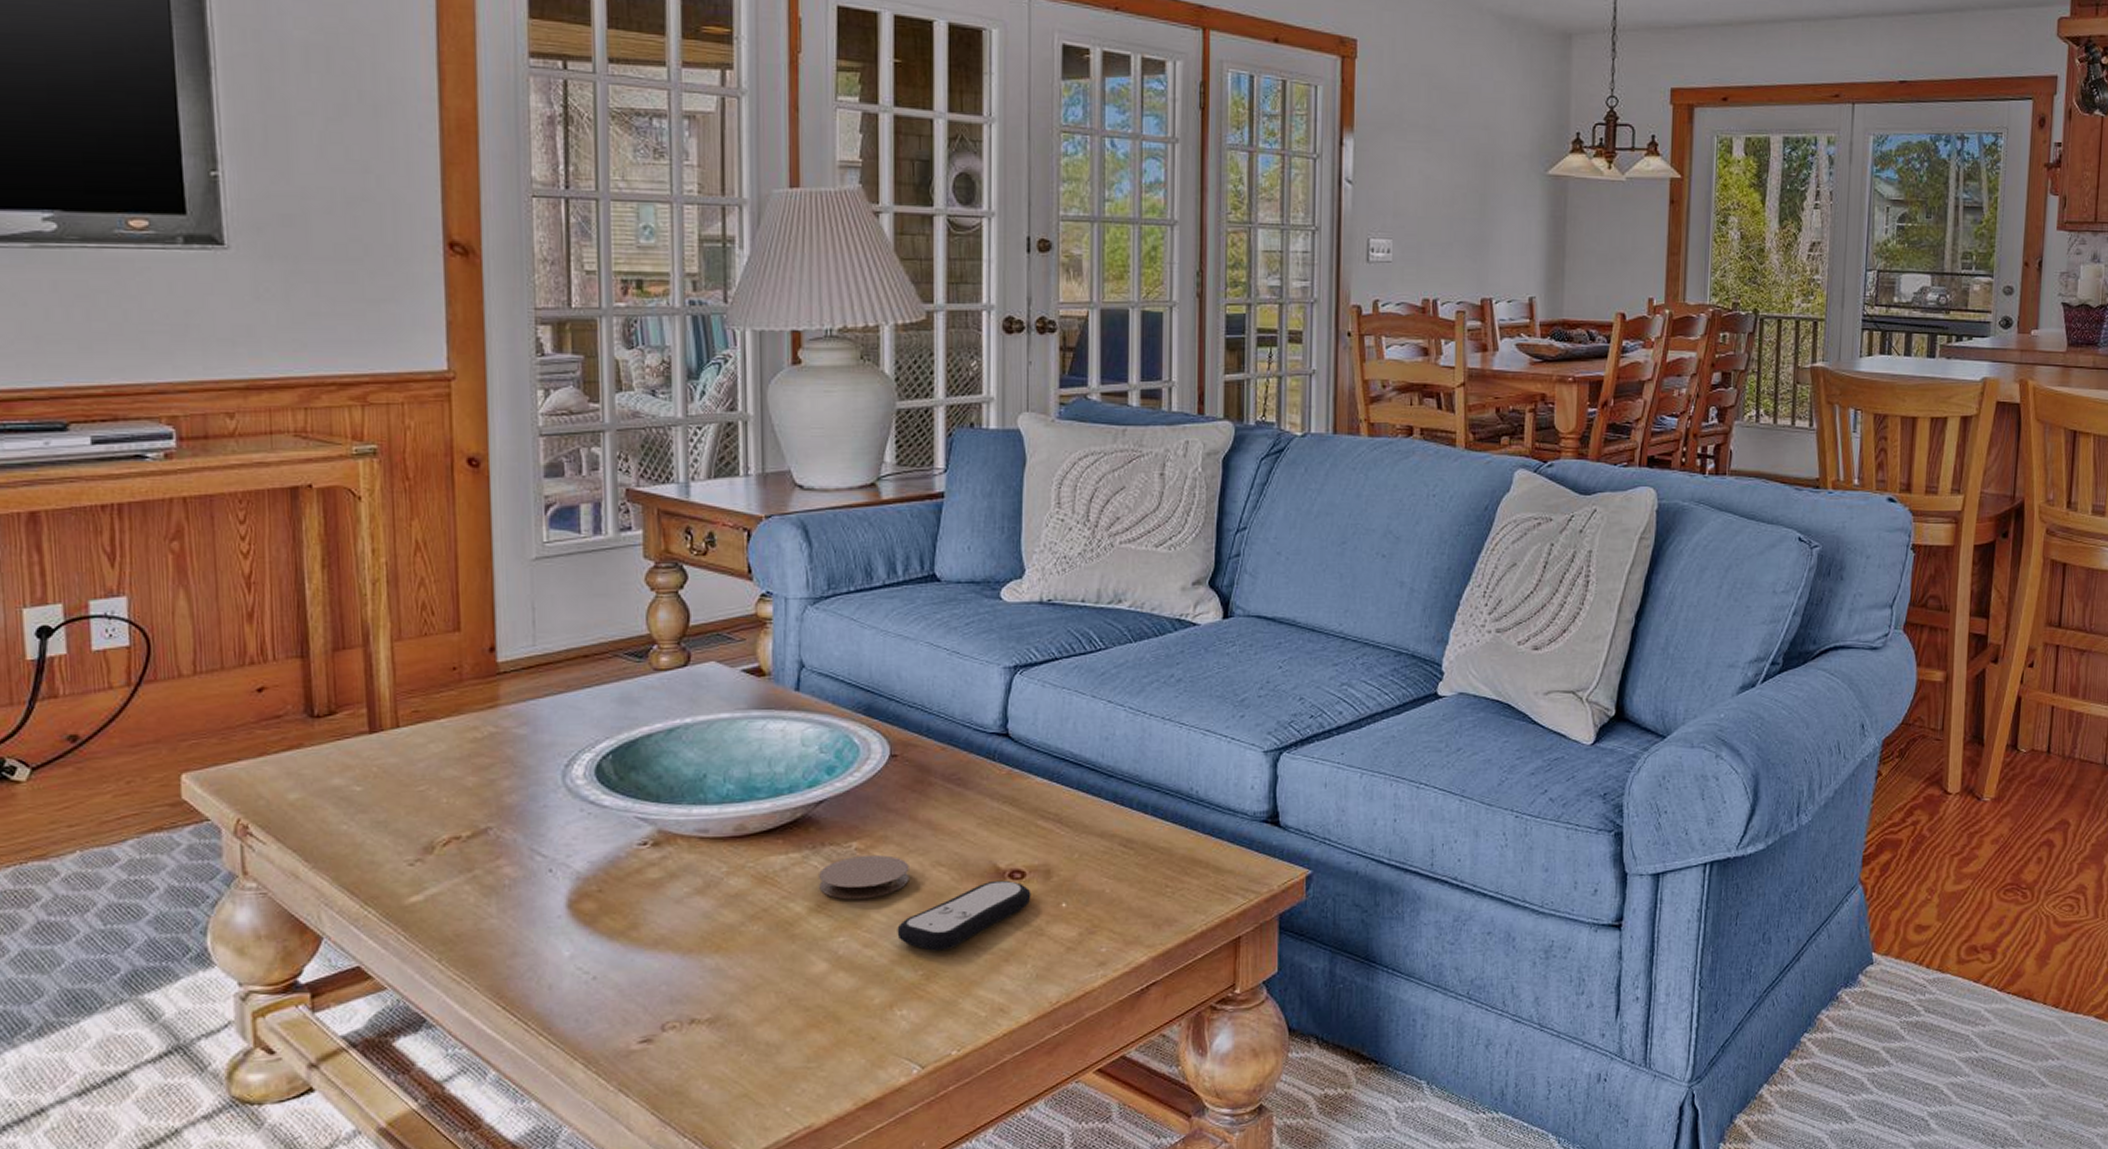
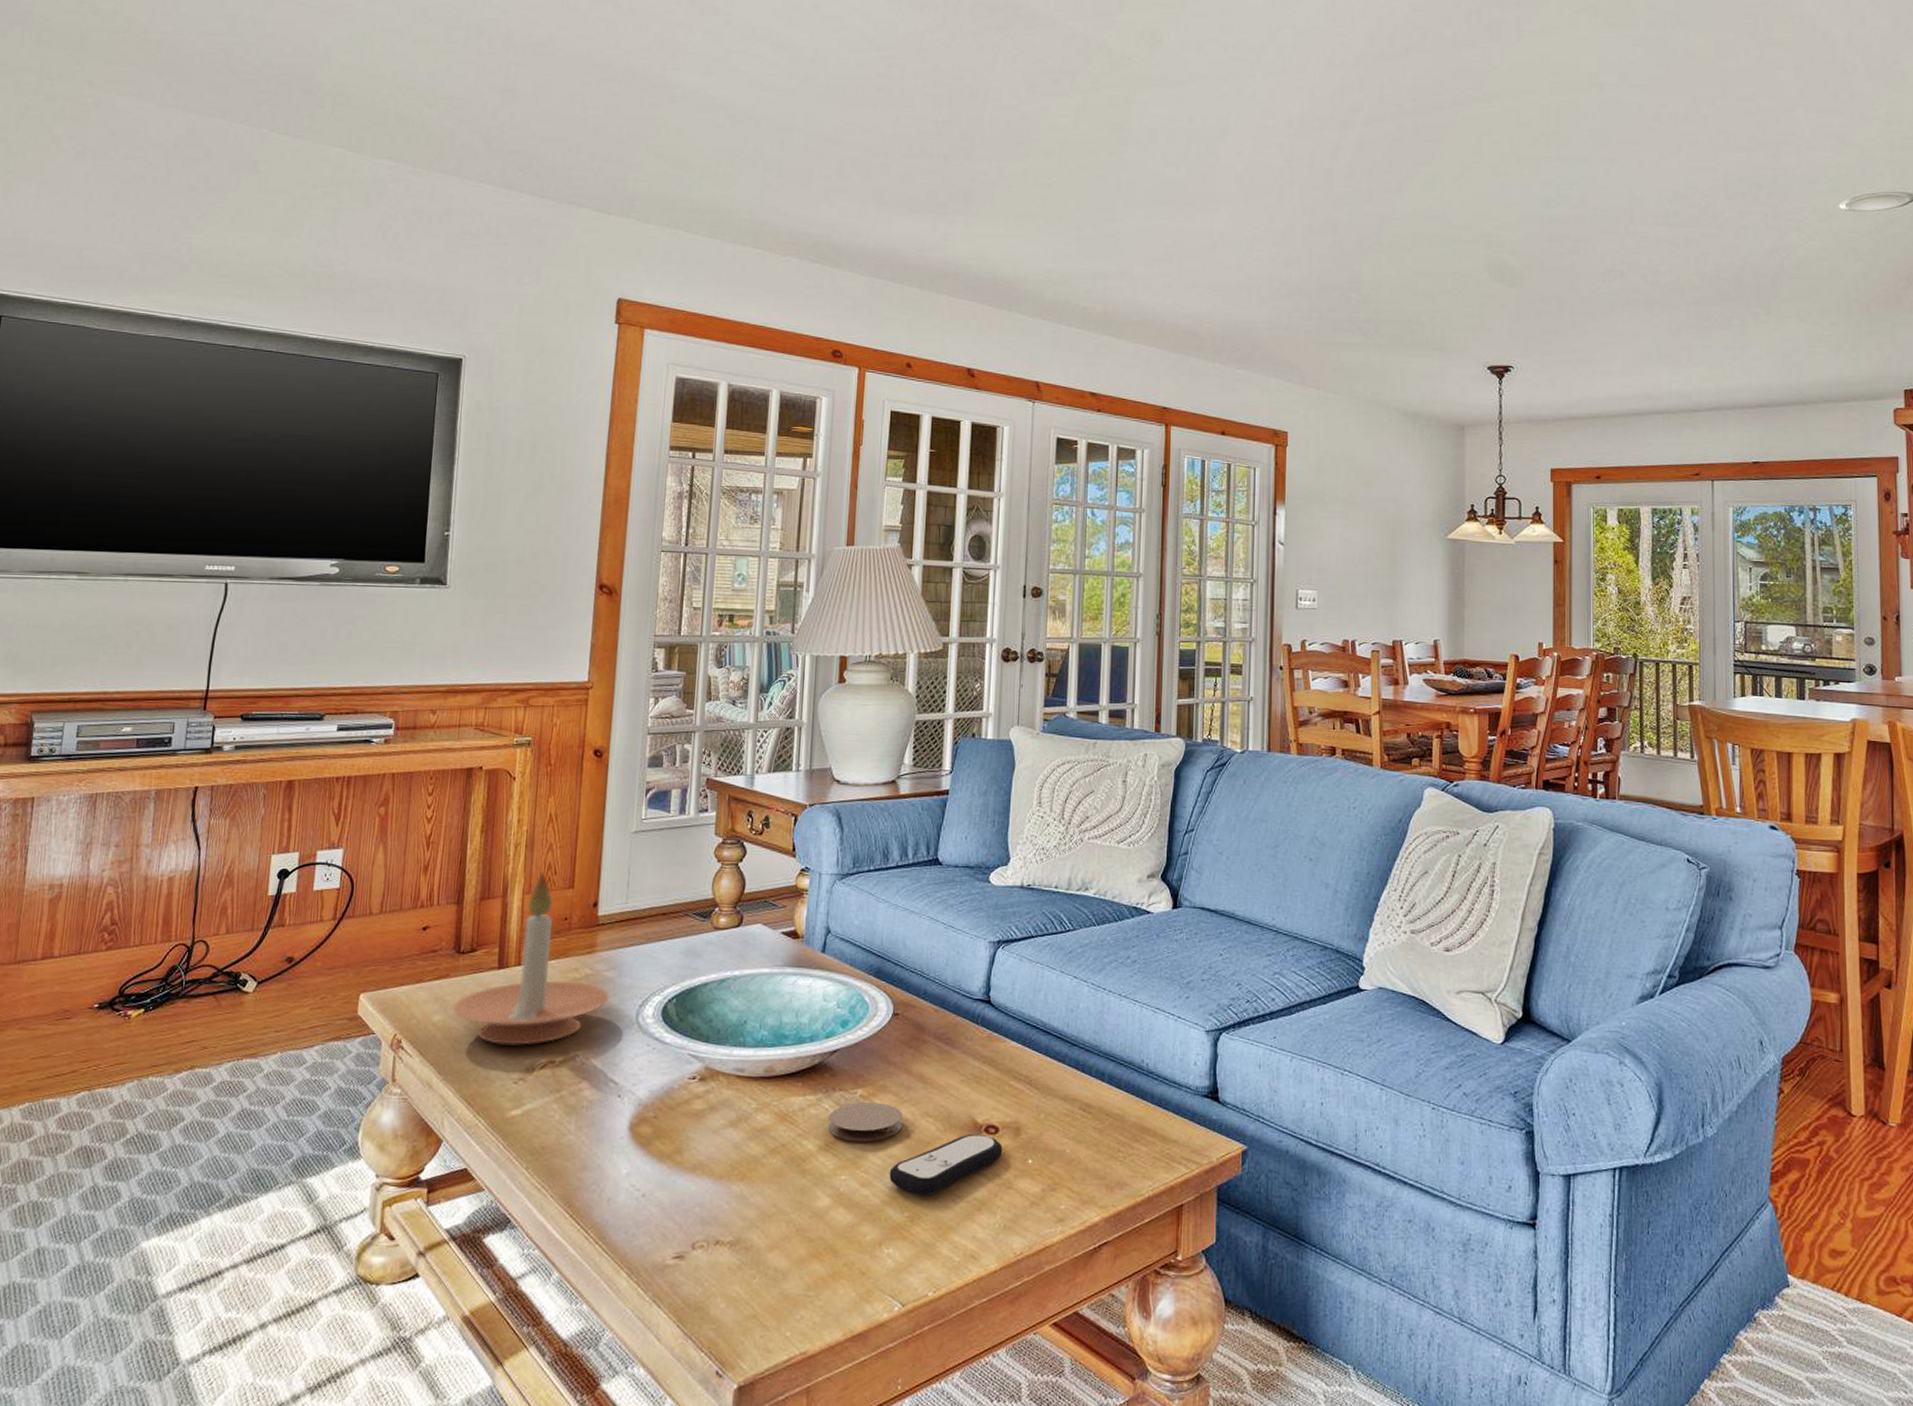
candle holder: none [313,612,524,822] -> present [452,871,609,1045]

